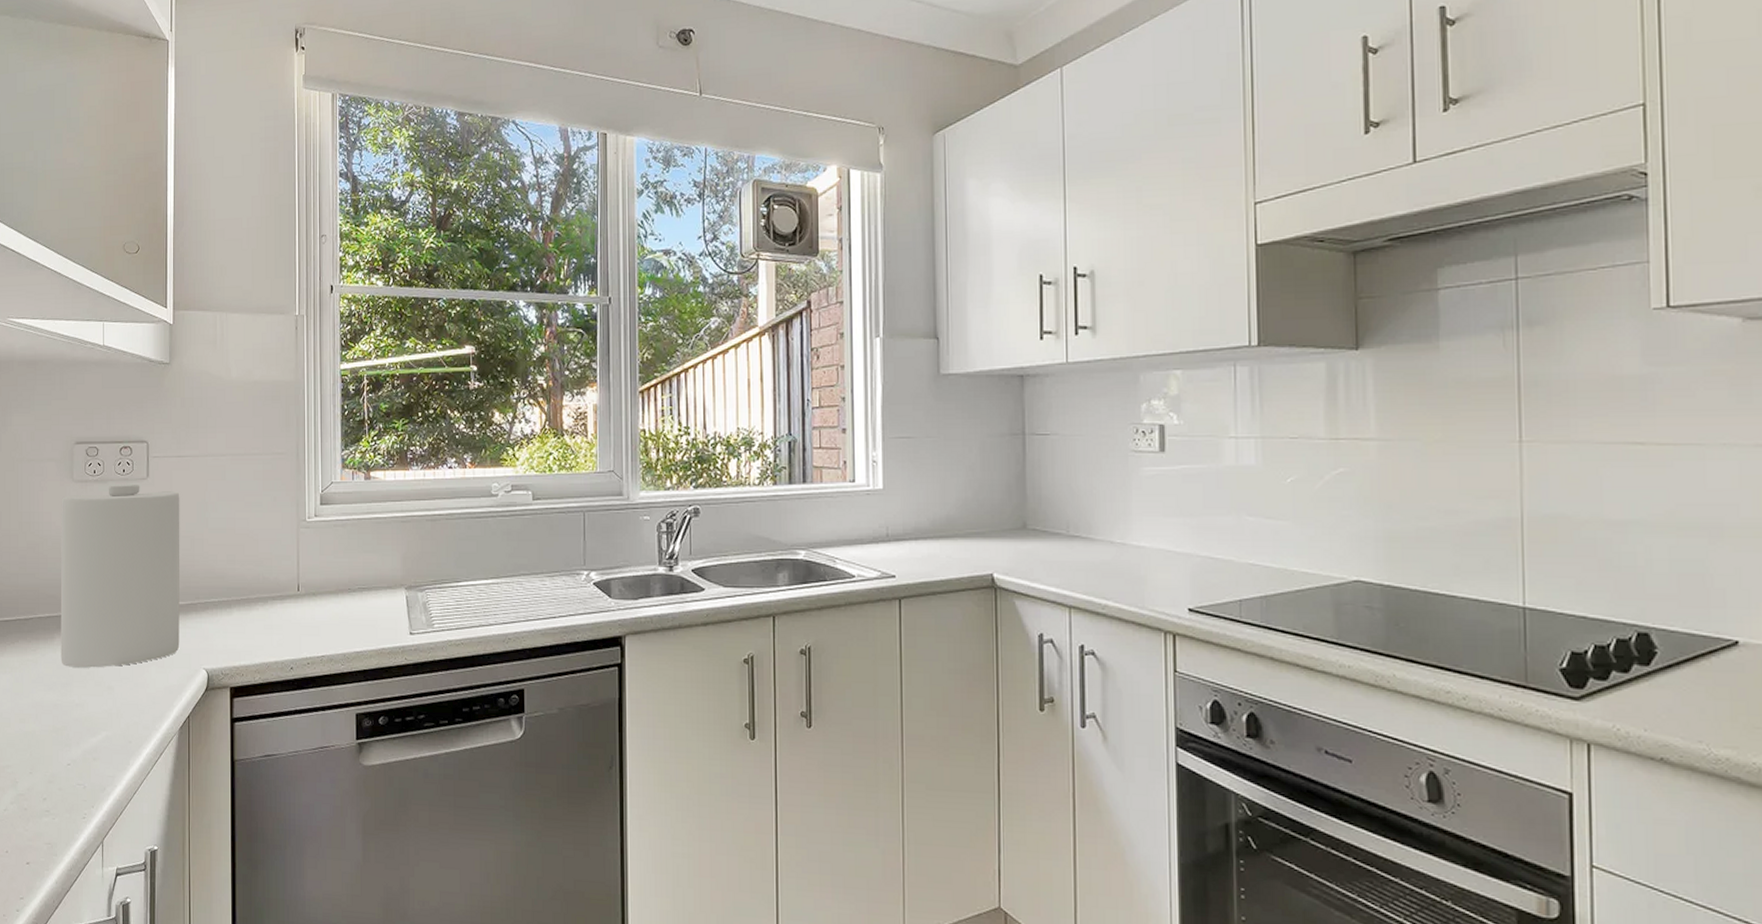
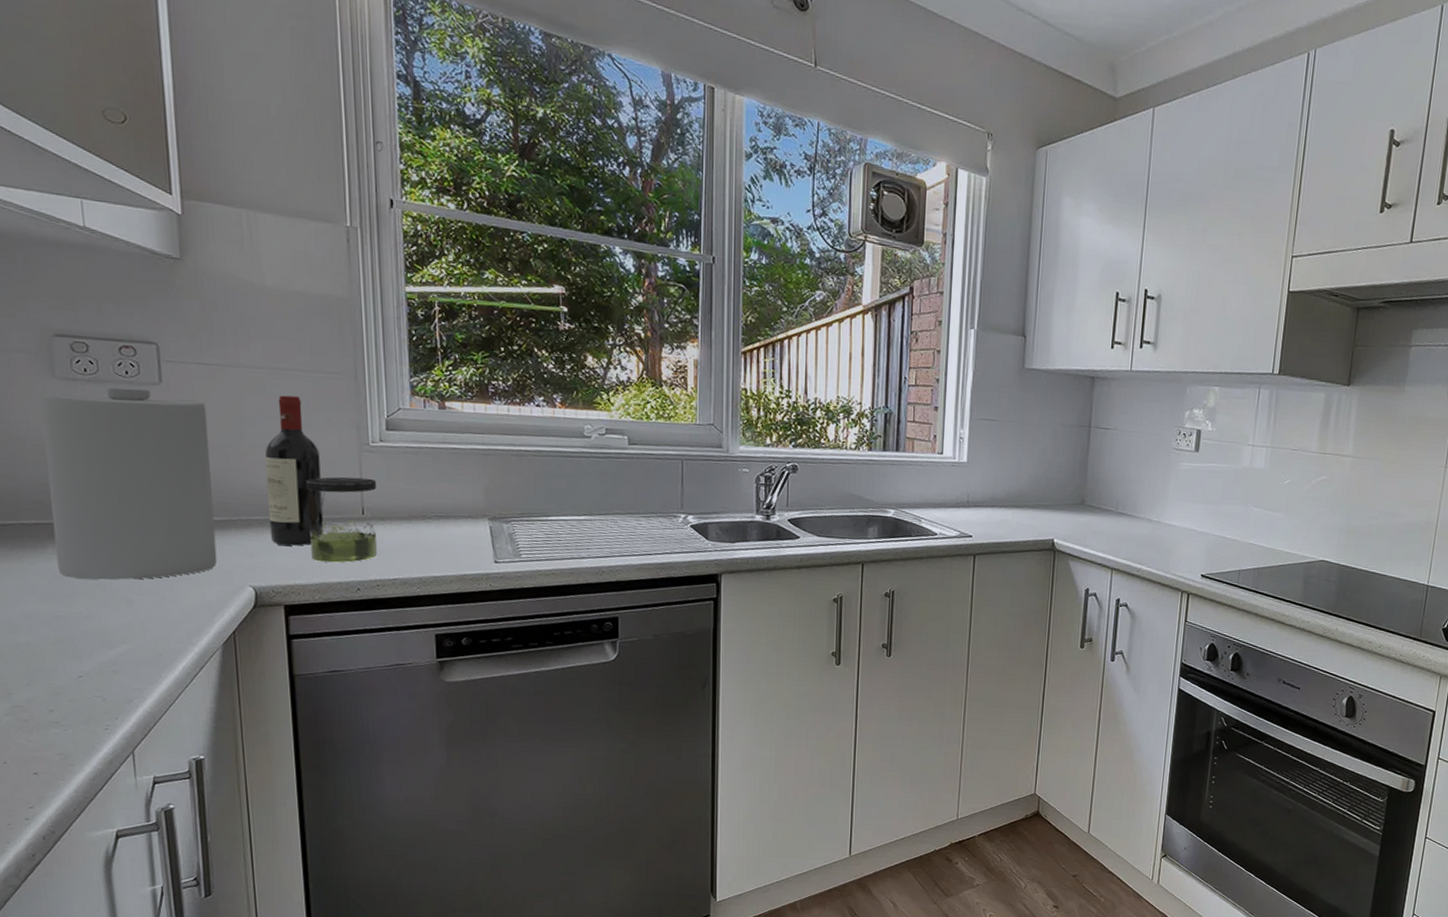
wine bottle: none [222,479,267,626] -> present [264,395,324,546]
jar: none [253,554,310,642] -> present [305,477,378,563]

